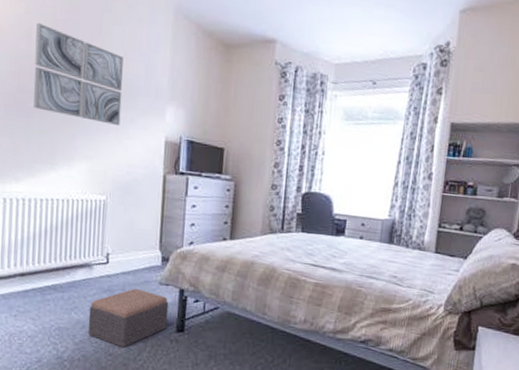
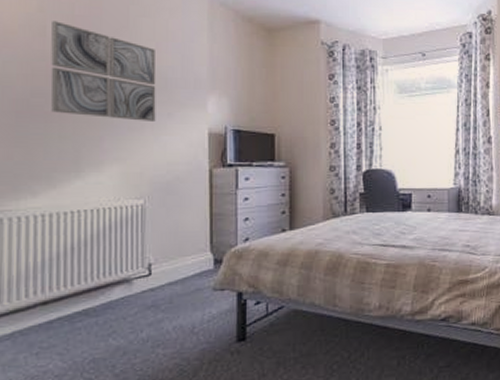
footstool: present [88,288,169,347] -> none [130,299,226,370]

